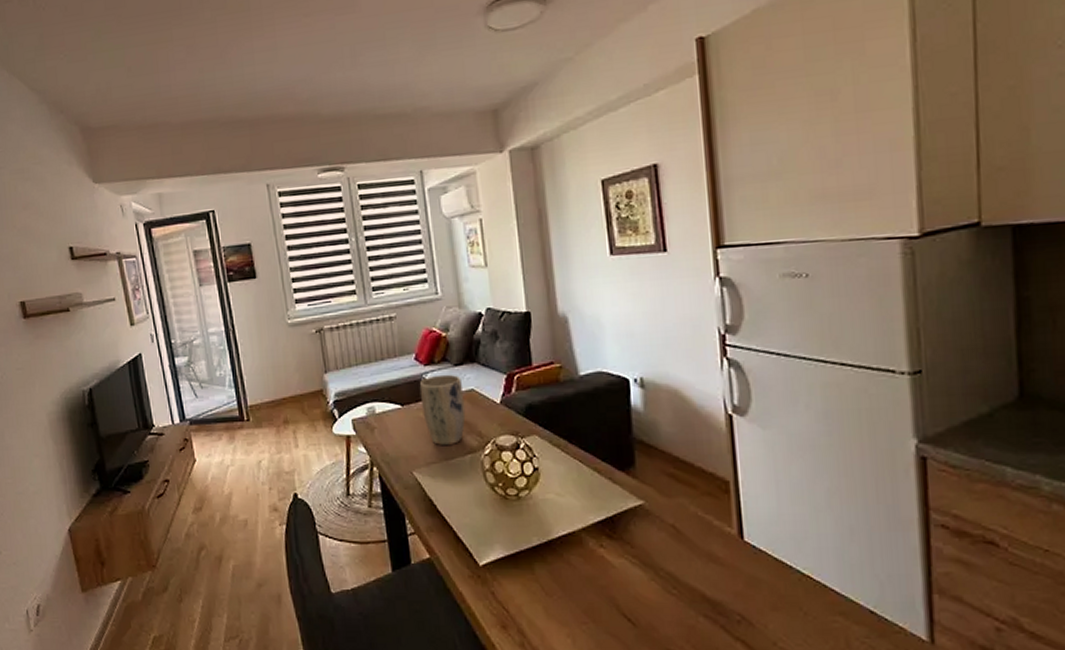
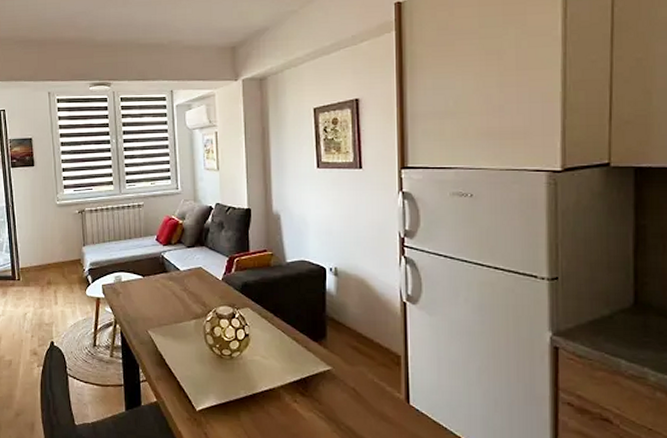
plant pot: present [419,374,466,446] -> none [158,254,194,312]

